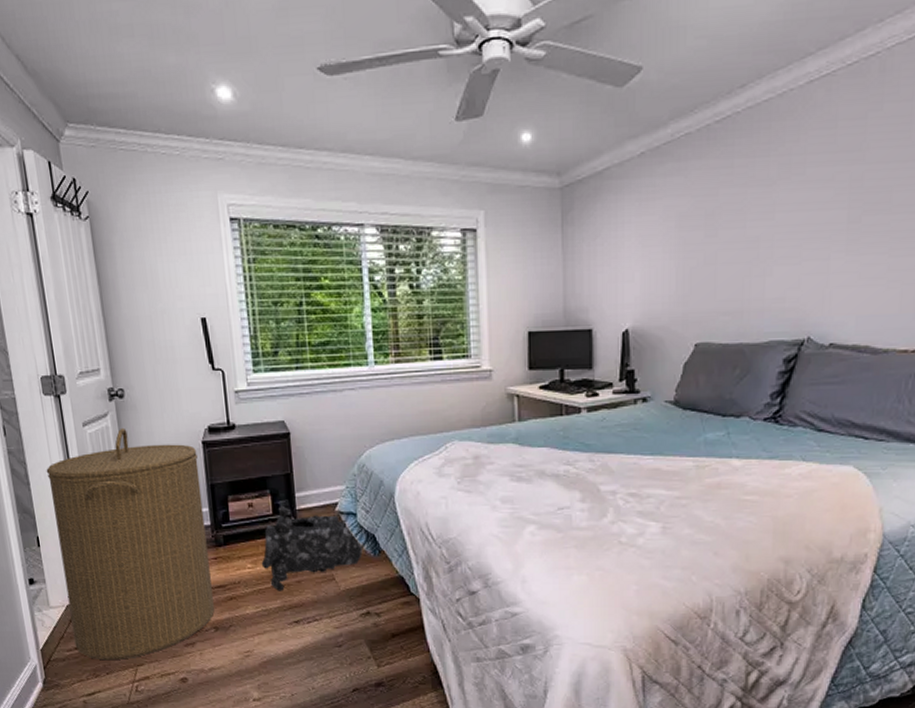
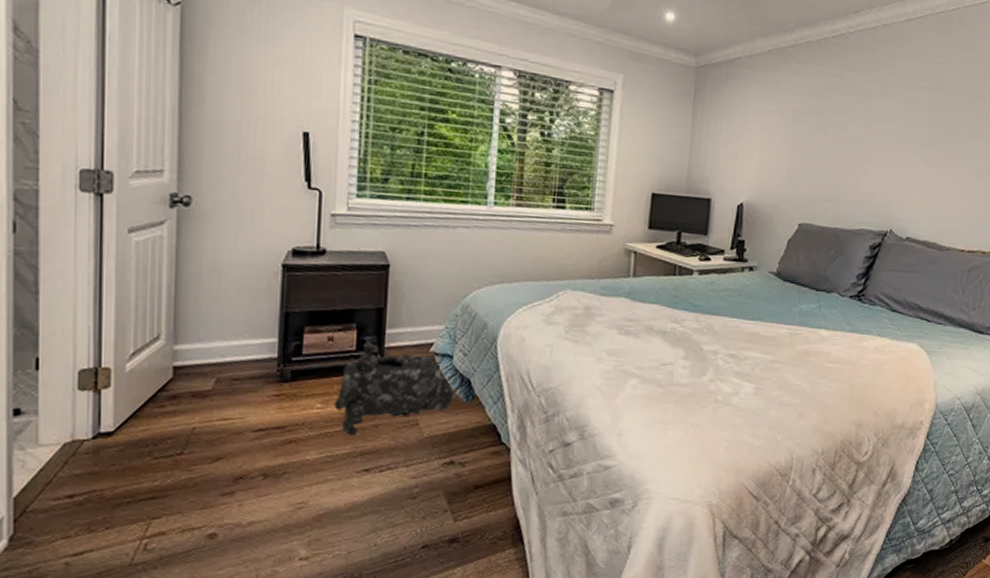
laundry hamper: present [46,427,214,661] -> none [66,239,274,512]

